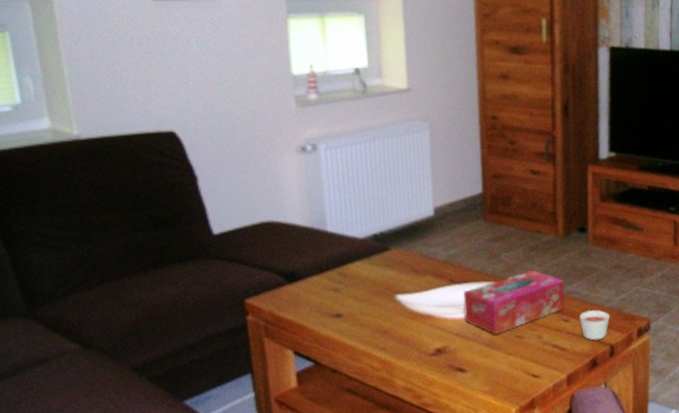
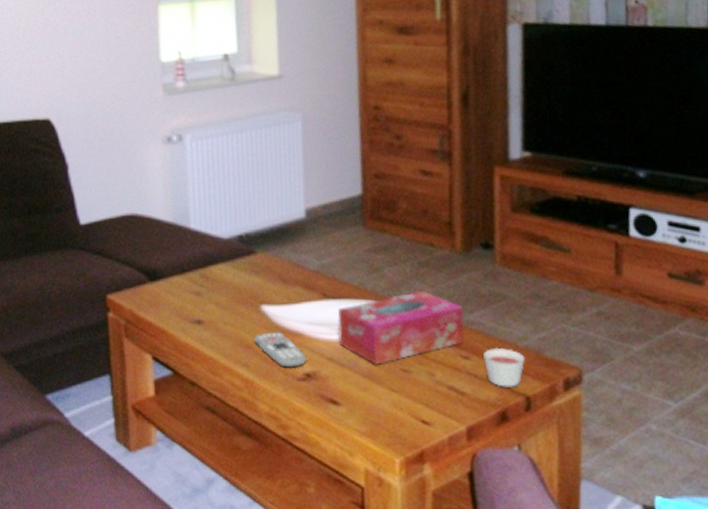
remote control: none [390,316,438,347] -> present [254,332,307,368]

